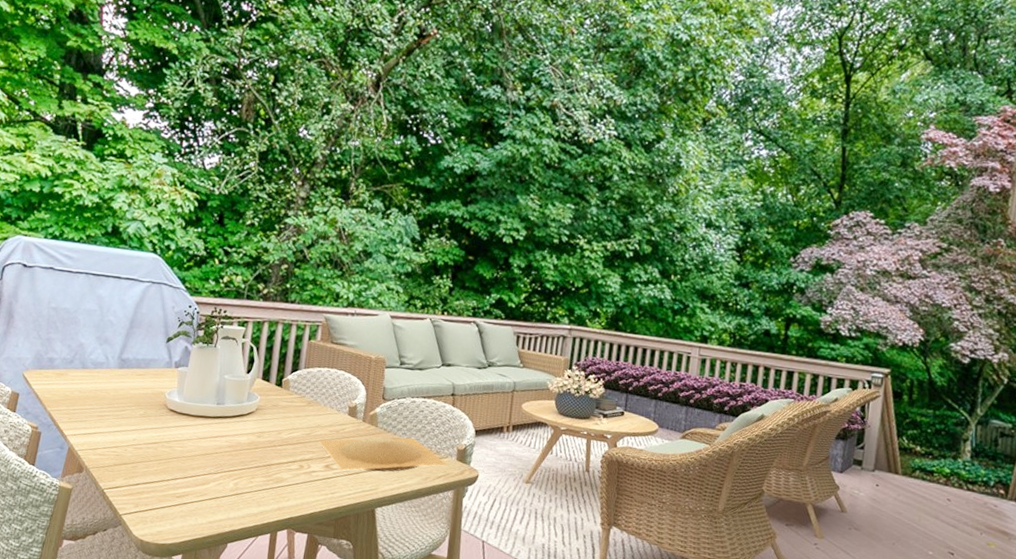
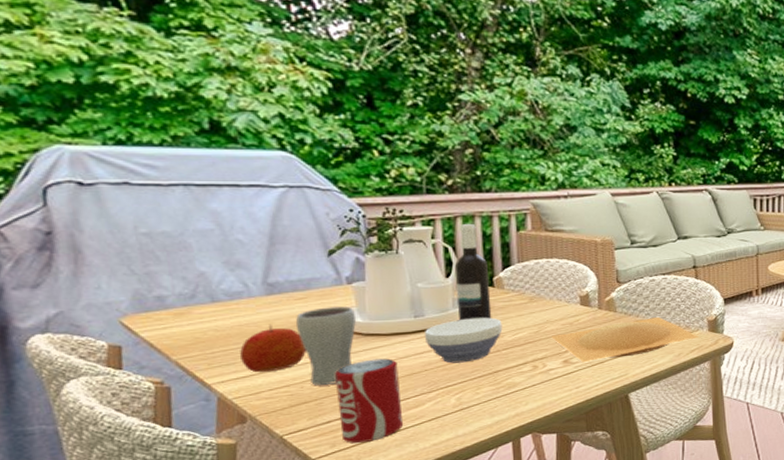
apple: none [90,392,136,433] -> present [239,324,306,373]
drinking glass: none [132,385,175,452] -> present [295,306,356,385]
beverage can: none [144,435,197,509] -> present [335,358,404,444]
bowl: none [221,412,282,452] -> present [425,317,503,363]
wine bottle: none [250,328,281,416] -> present [454,223,492,321]

